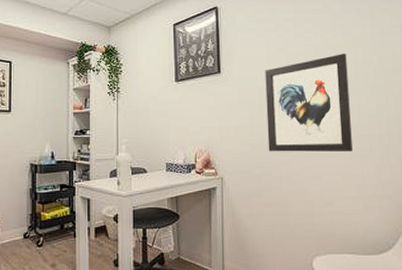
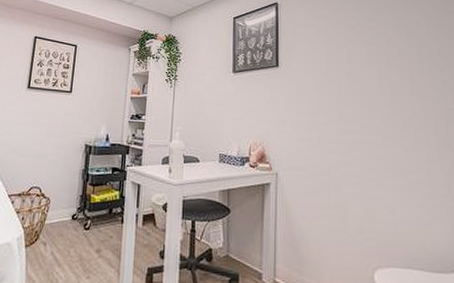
wall art: present [265,54,353,152] -> none [324,54,418,157]

